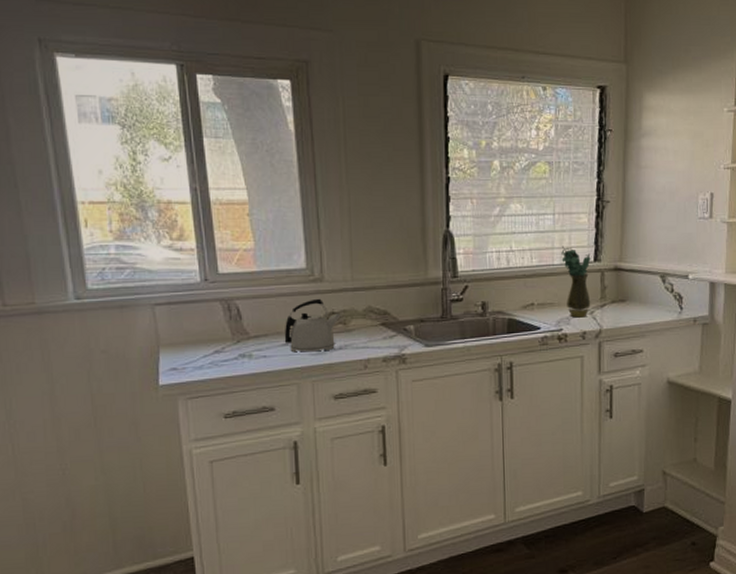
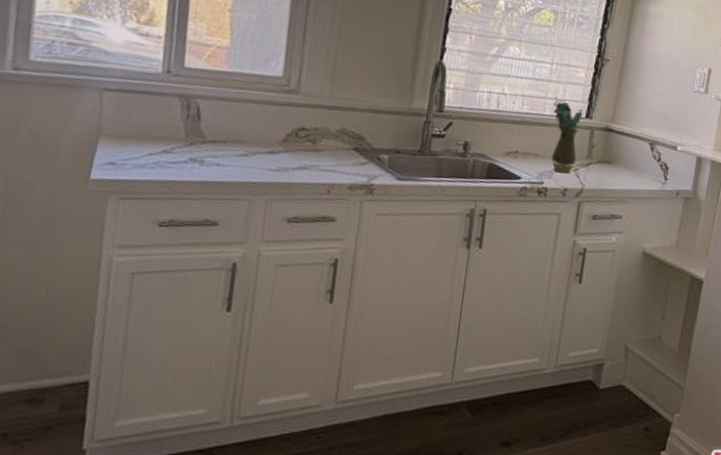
kettle: present [284,298,341,353] -> none [243,110,312,169]

